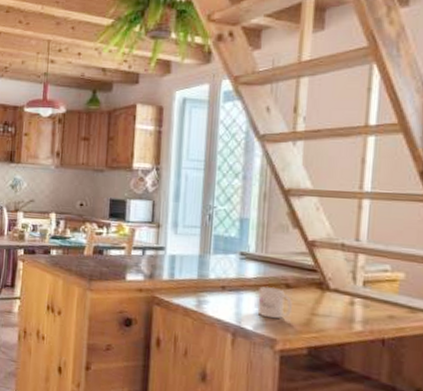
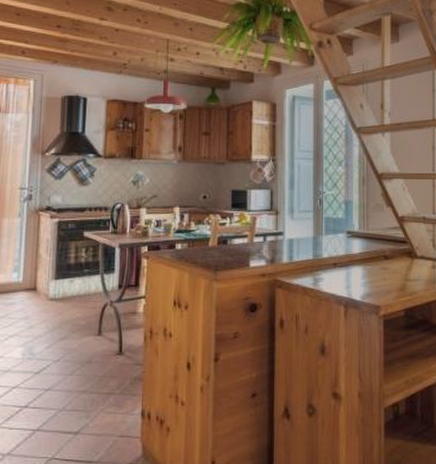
mug: present [257,286,293,319] -> none [363,259,391,288]

